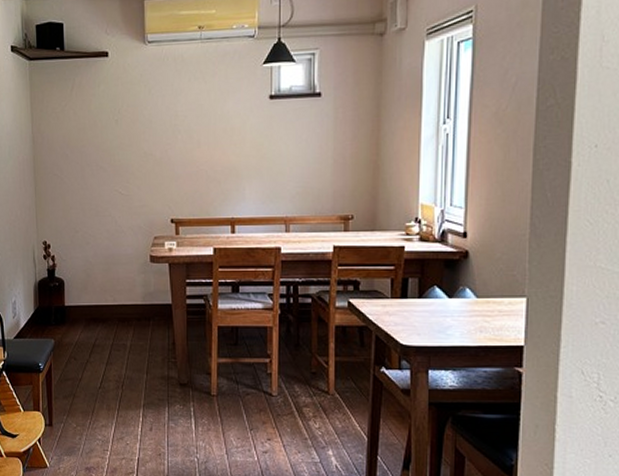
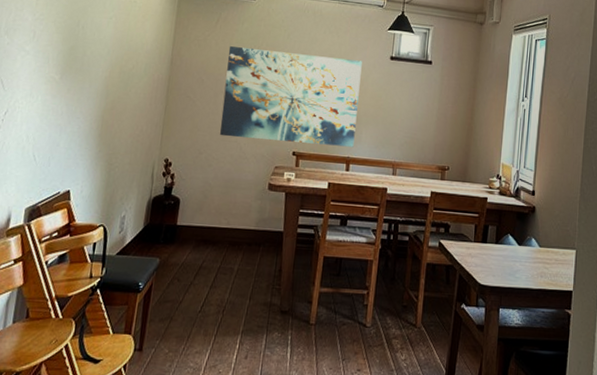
wall art: none [88,106,237,212] -> present [220,46,362,147]

